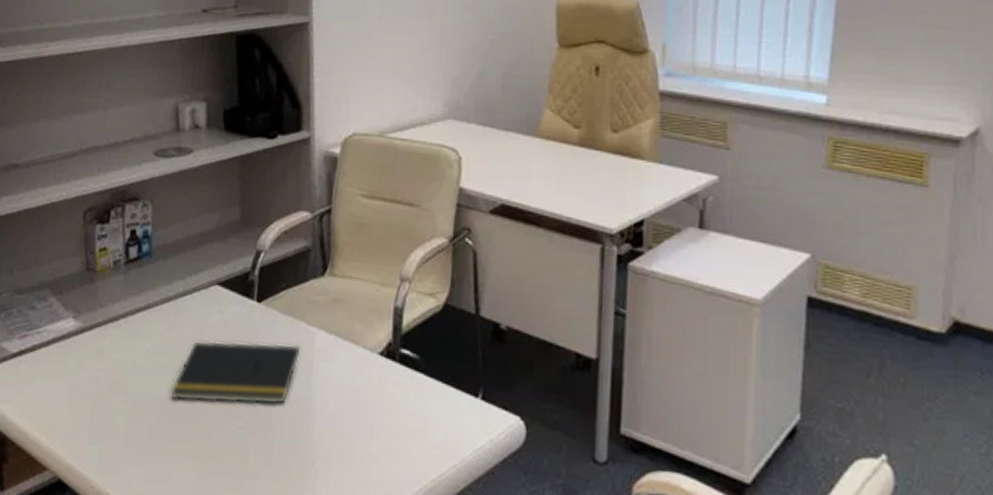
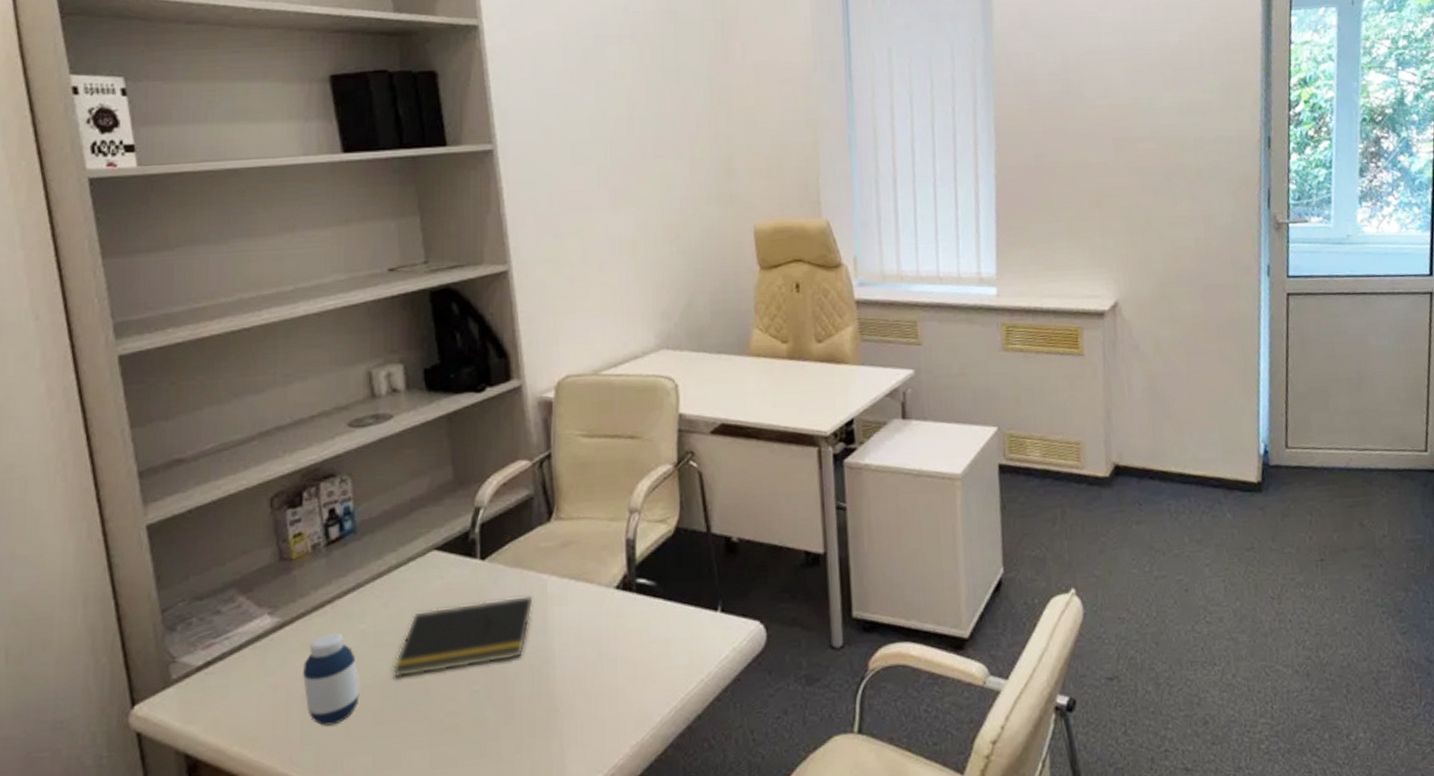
medicine bottle: none [95,345,141,432] -> present [303,633,360,726]

